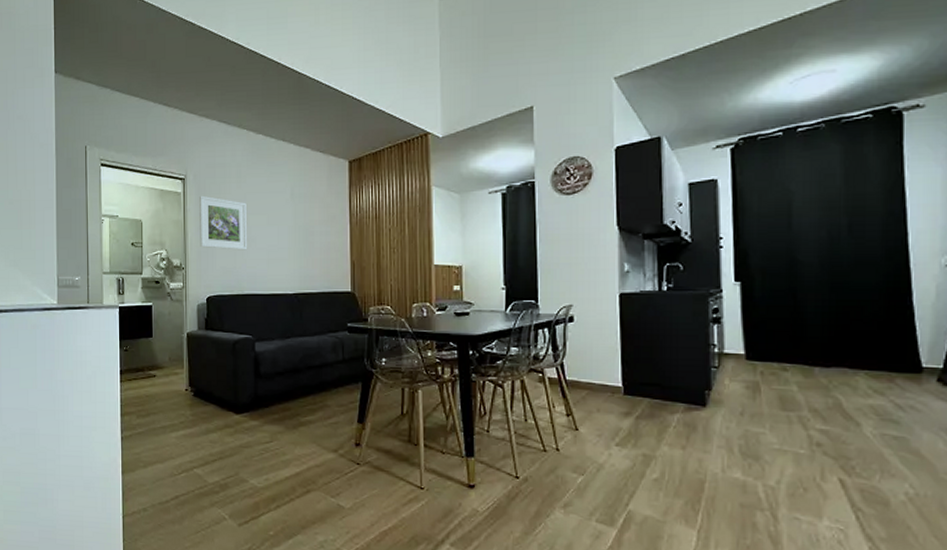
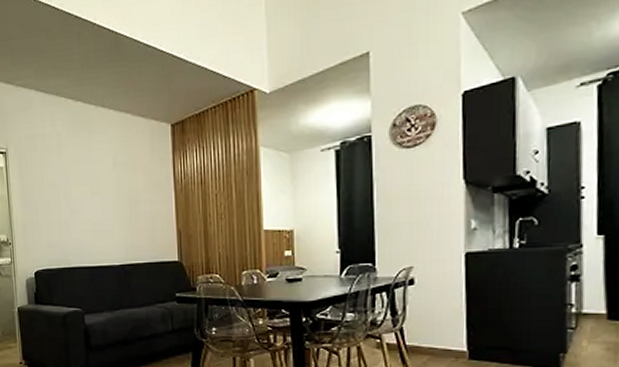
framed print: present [200,195,248,250] -> none [22,168,72,223]

